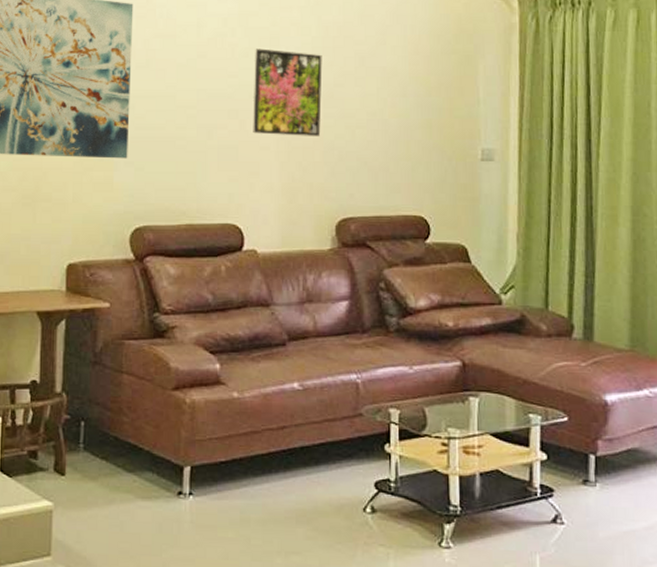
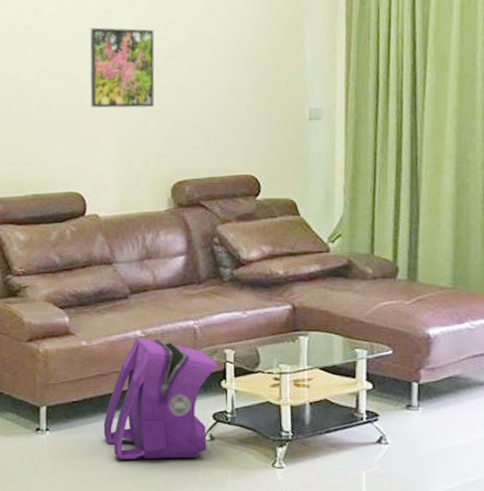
backpack: none [253,391,380,534] -> present [103,337,217,459]

